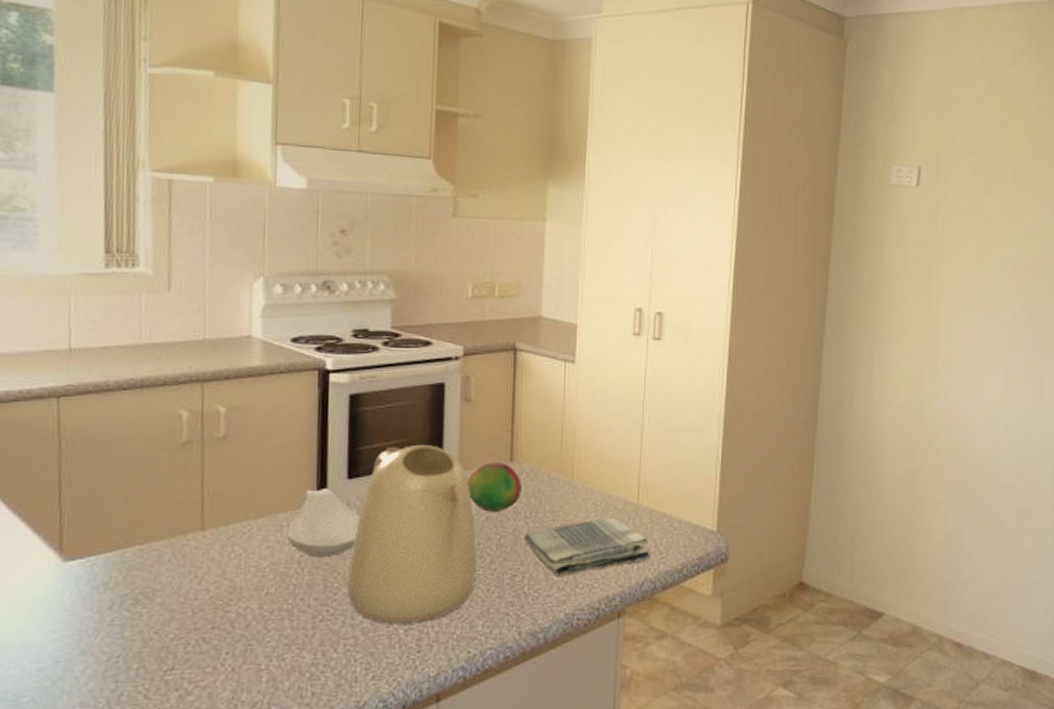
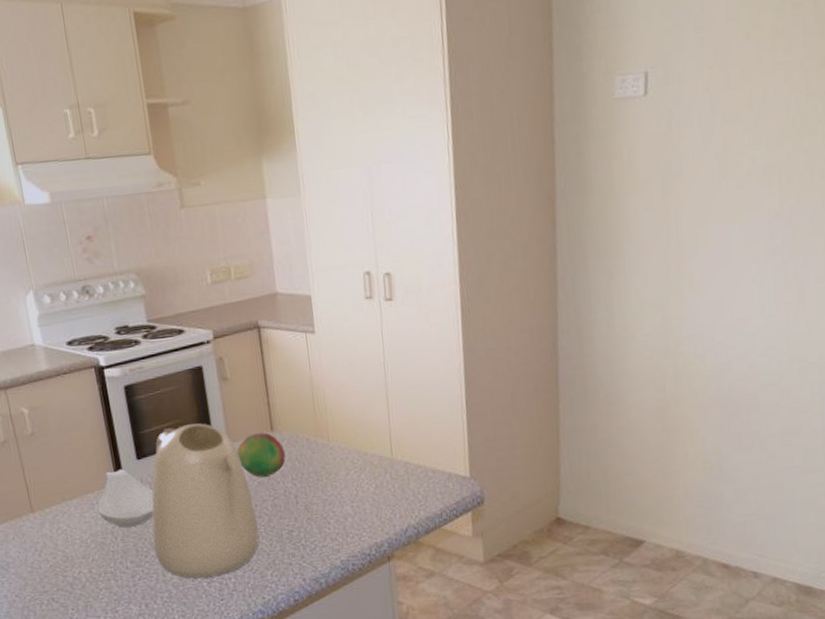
dish towel: present [524,517,650,576] -> none [294,472,410,529]

